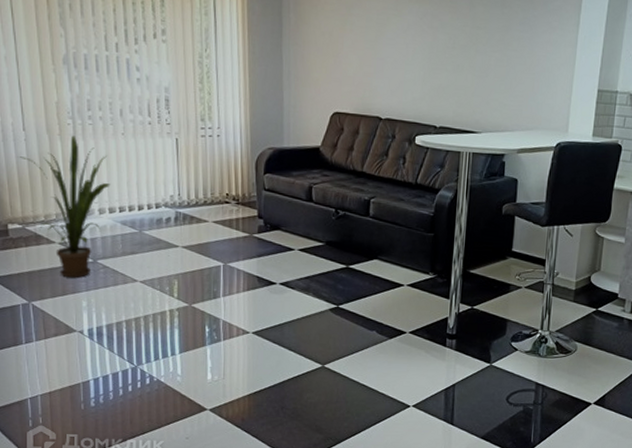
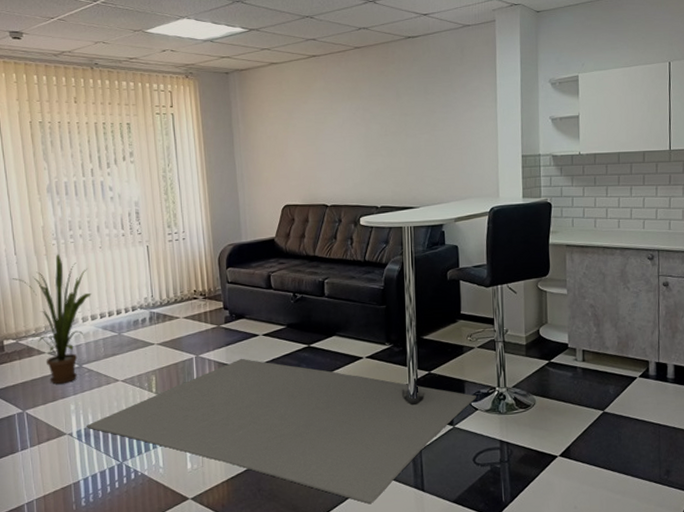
rug: none [99,271,518,433] -> present [87,358,477,504]

